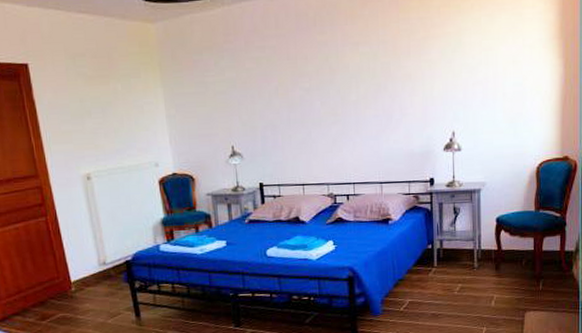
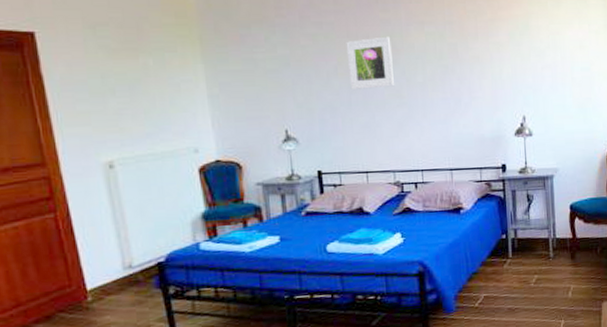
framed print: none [286,57,329,108] -> present [346,36,394,89]

